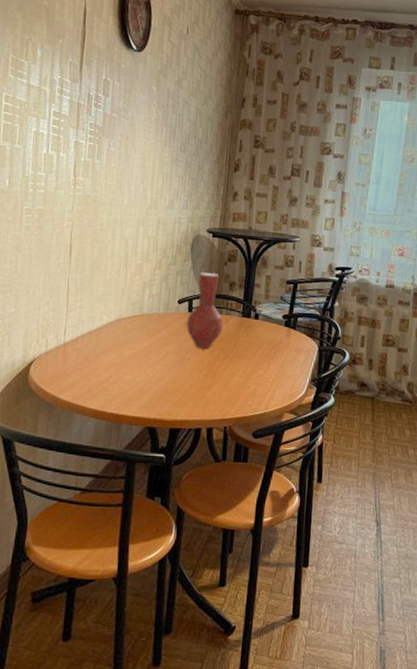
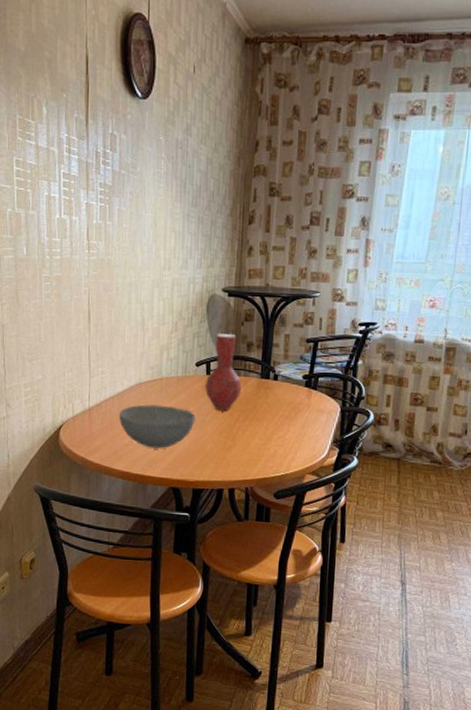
bowl: none [96,341,176,386] -> present [119,404,196,449]

